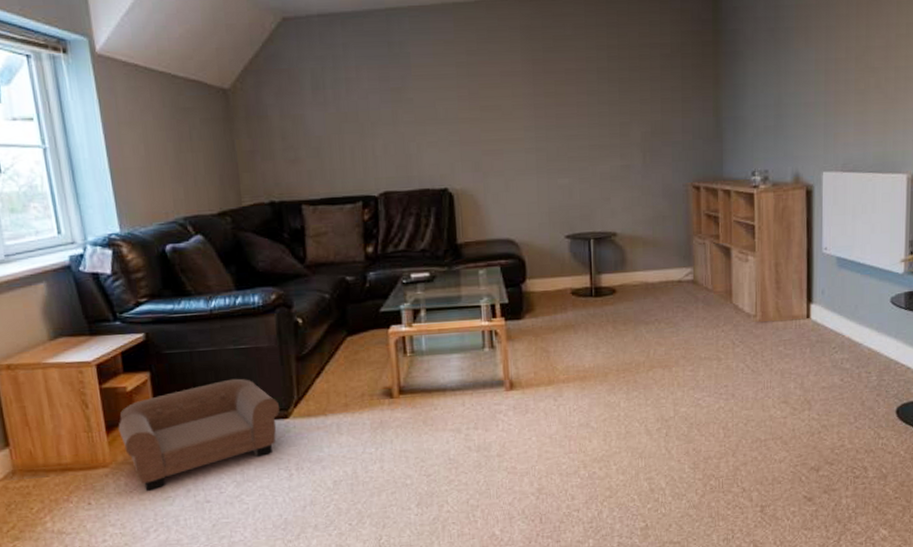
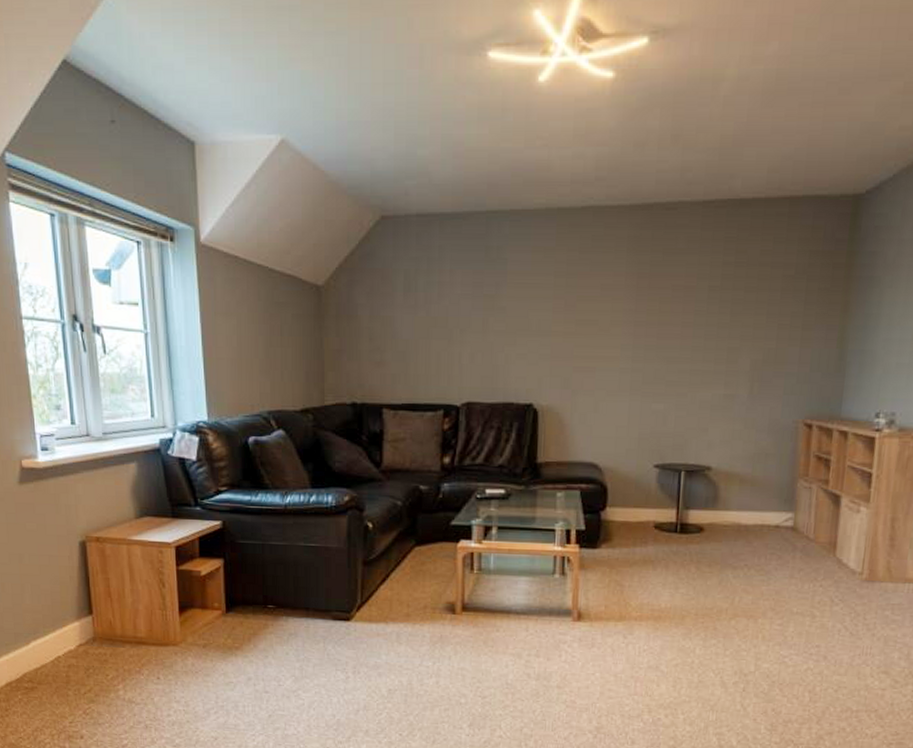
dog bed: present [118,378,280,491] -> none [190,575,343,674]

